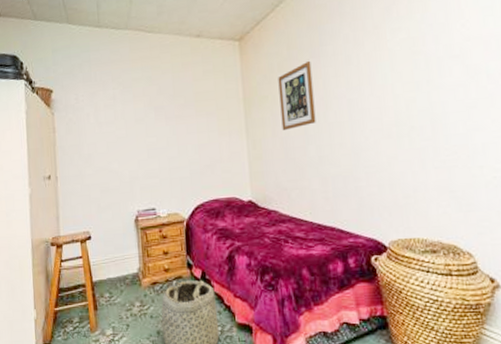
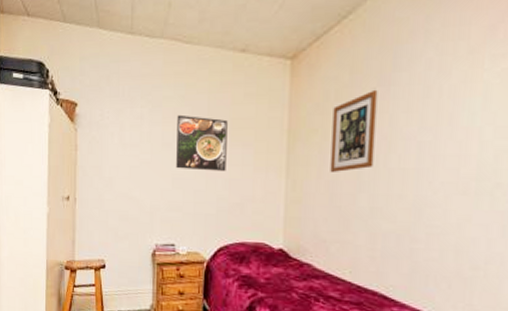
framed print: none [146,92,195,140] -> present [176,114,228,171]

